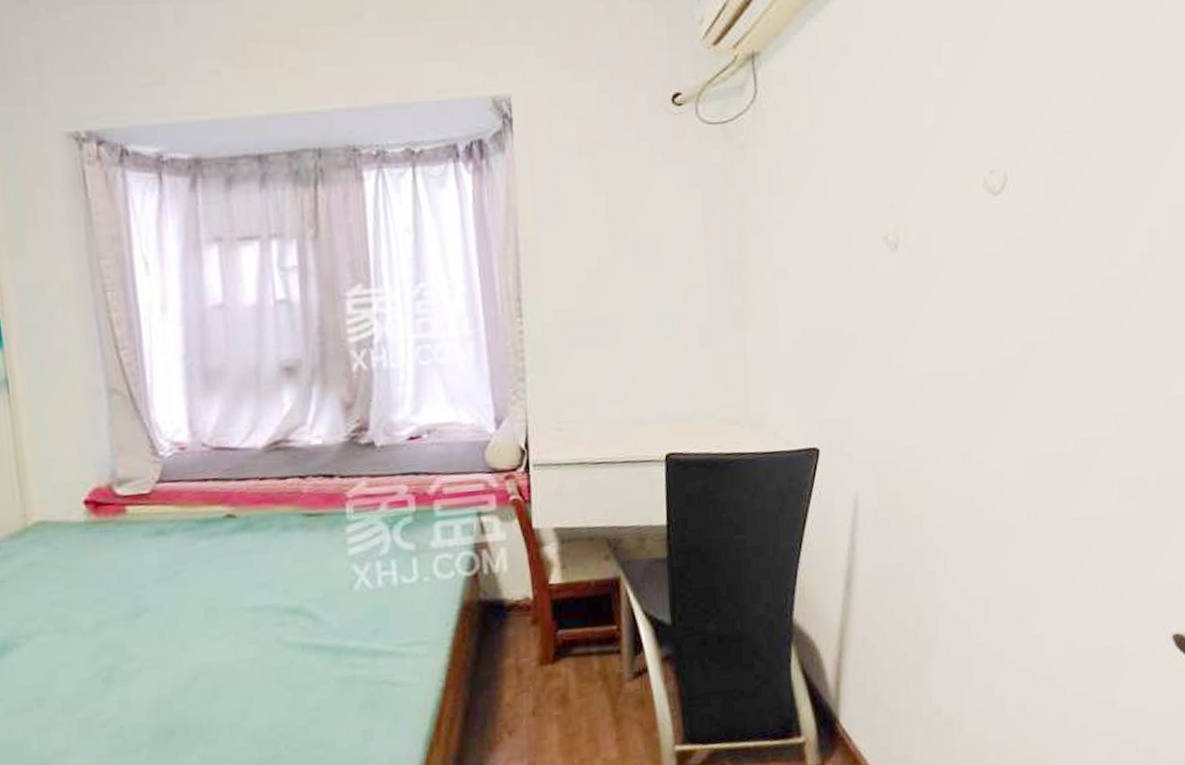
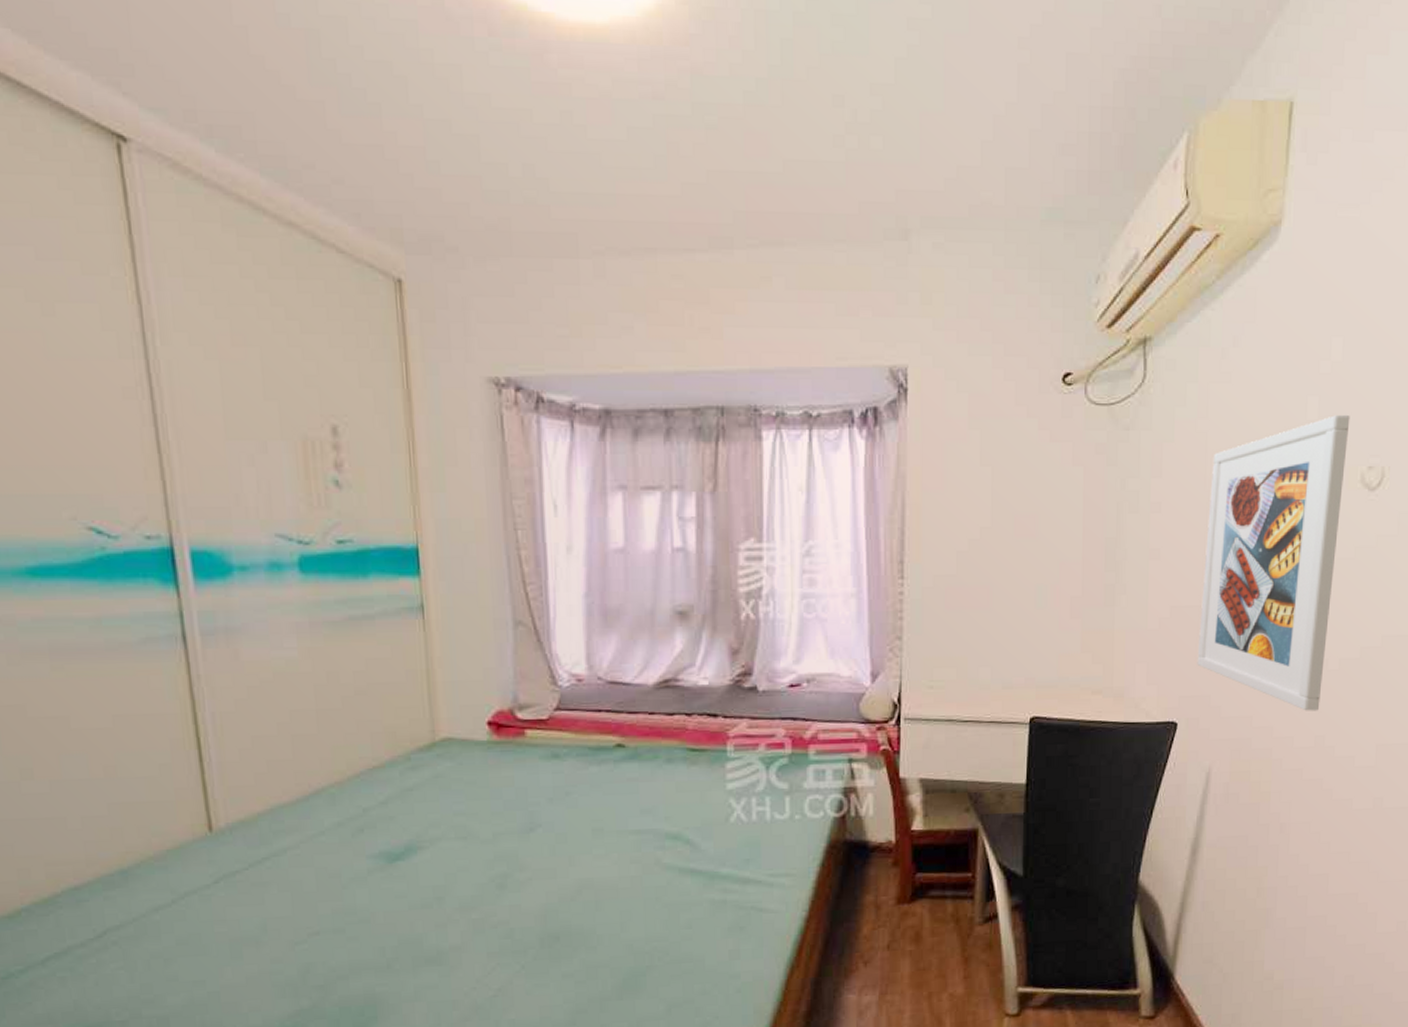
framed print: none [832,119,967,427] -> present [1197,414,1350,711]

